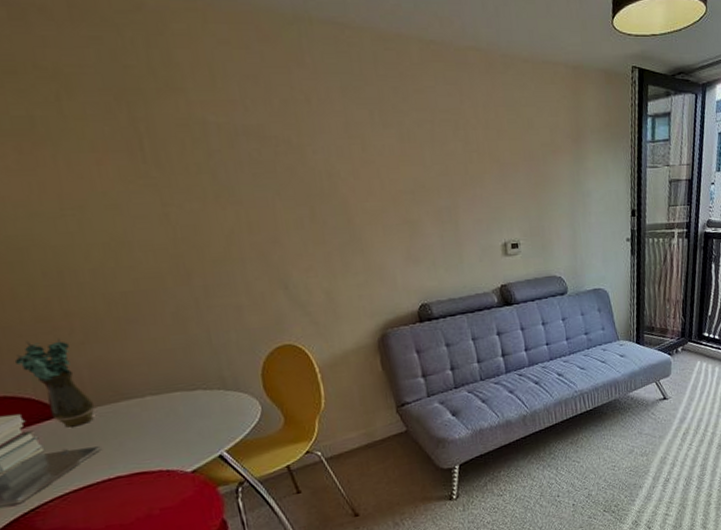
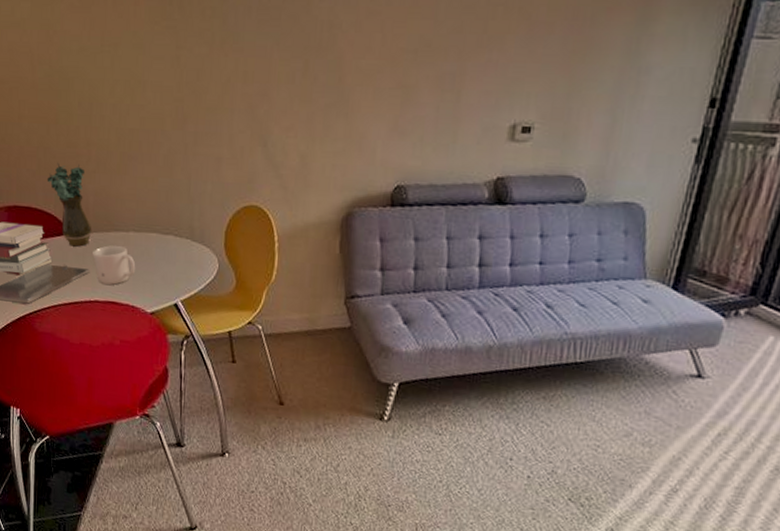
mug: none [101,412,163,458] -> present [93,245,136,285]

